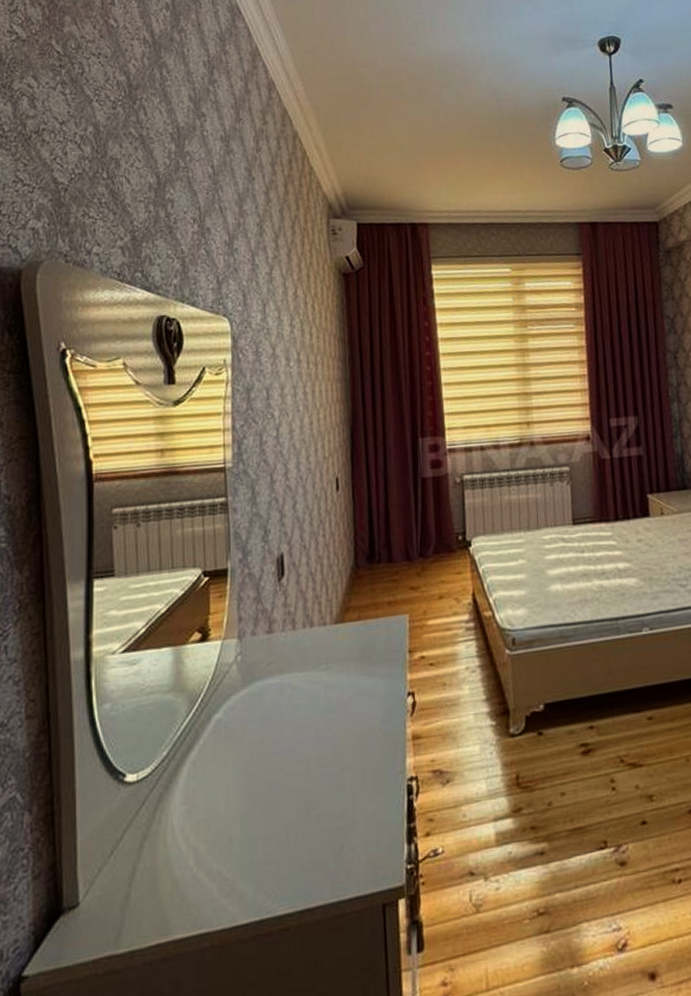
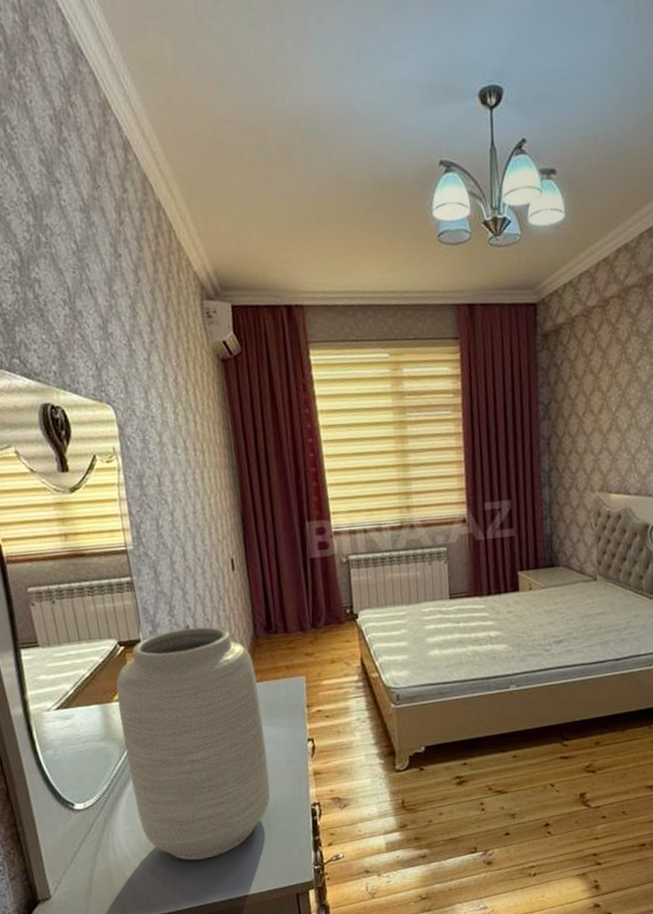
vase: none [194,554,360,855] -> present [116,626,271,861]

